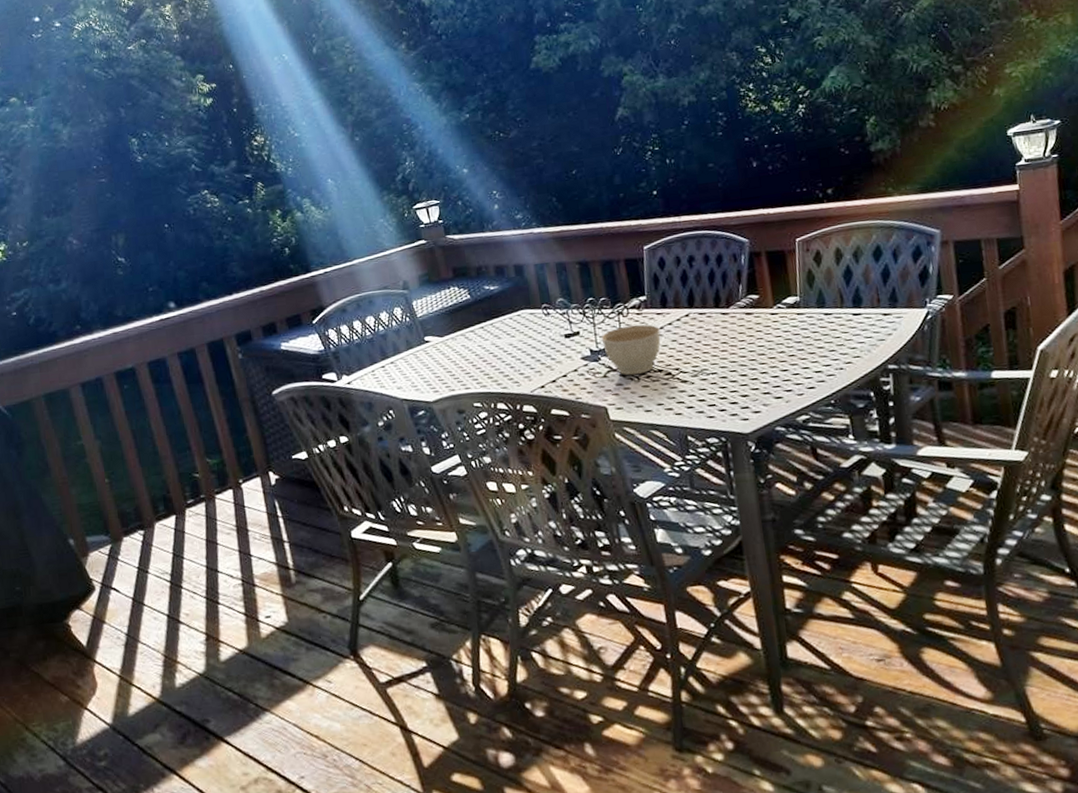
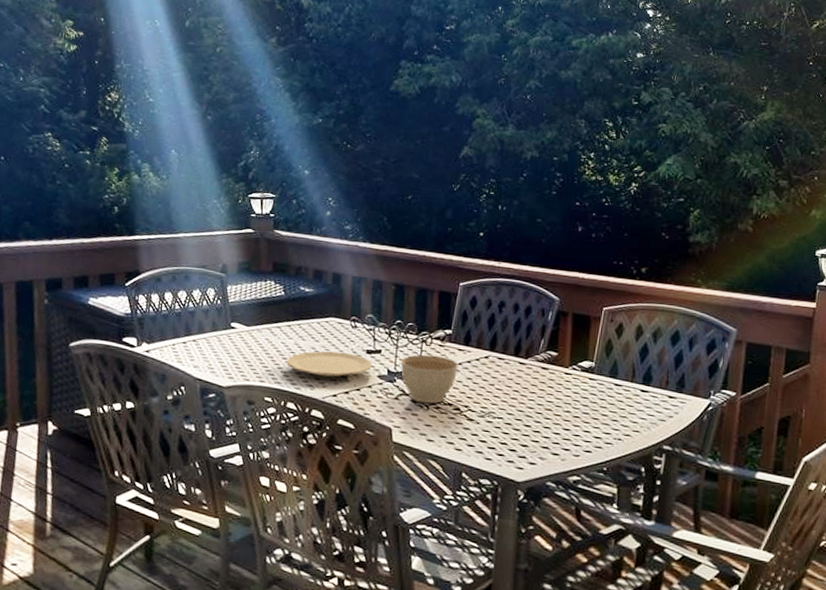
plate: none [487,341,574,371] -> present [286,351,372,377]

